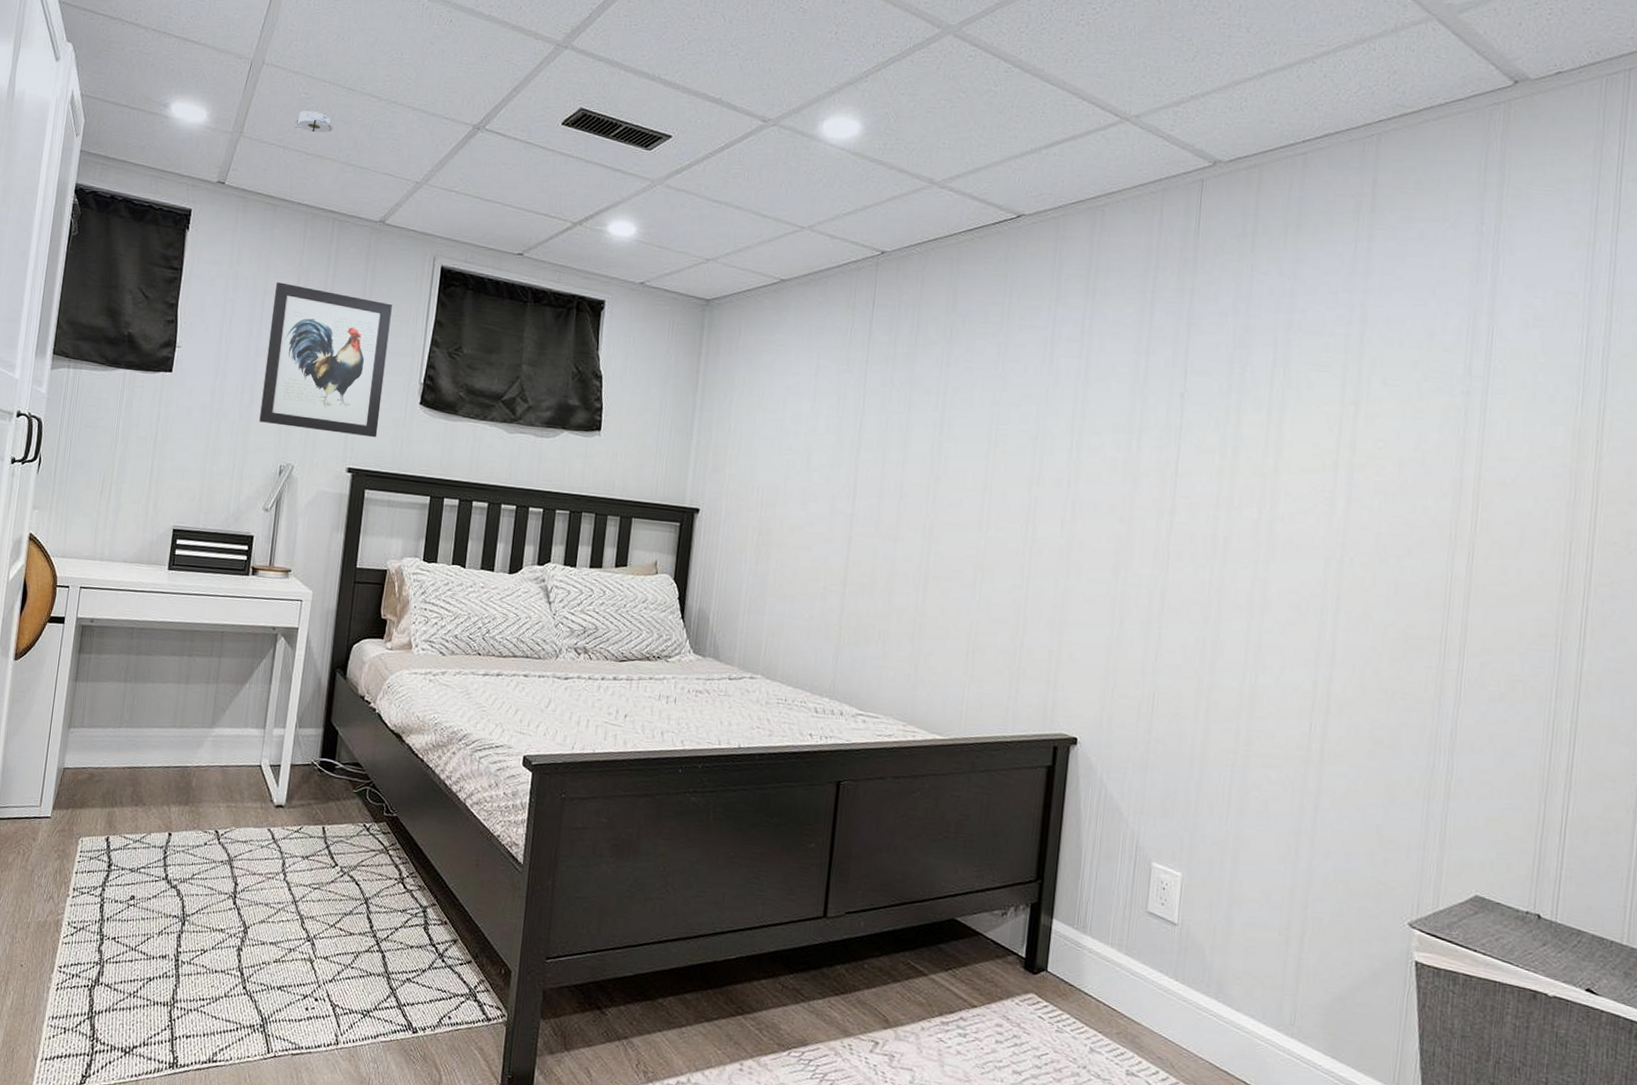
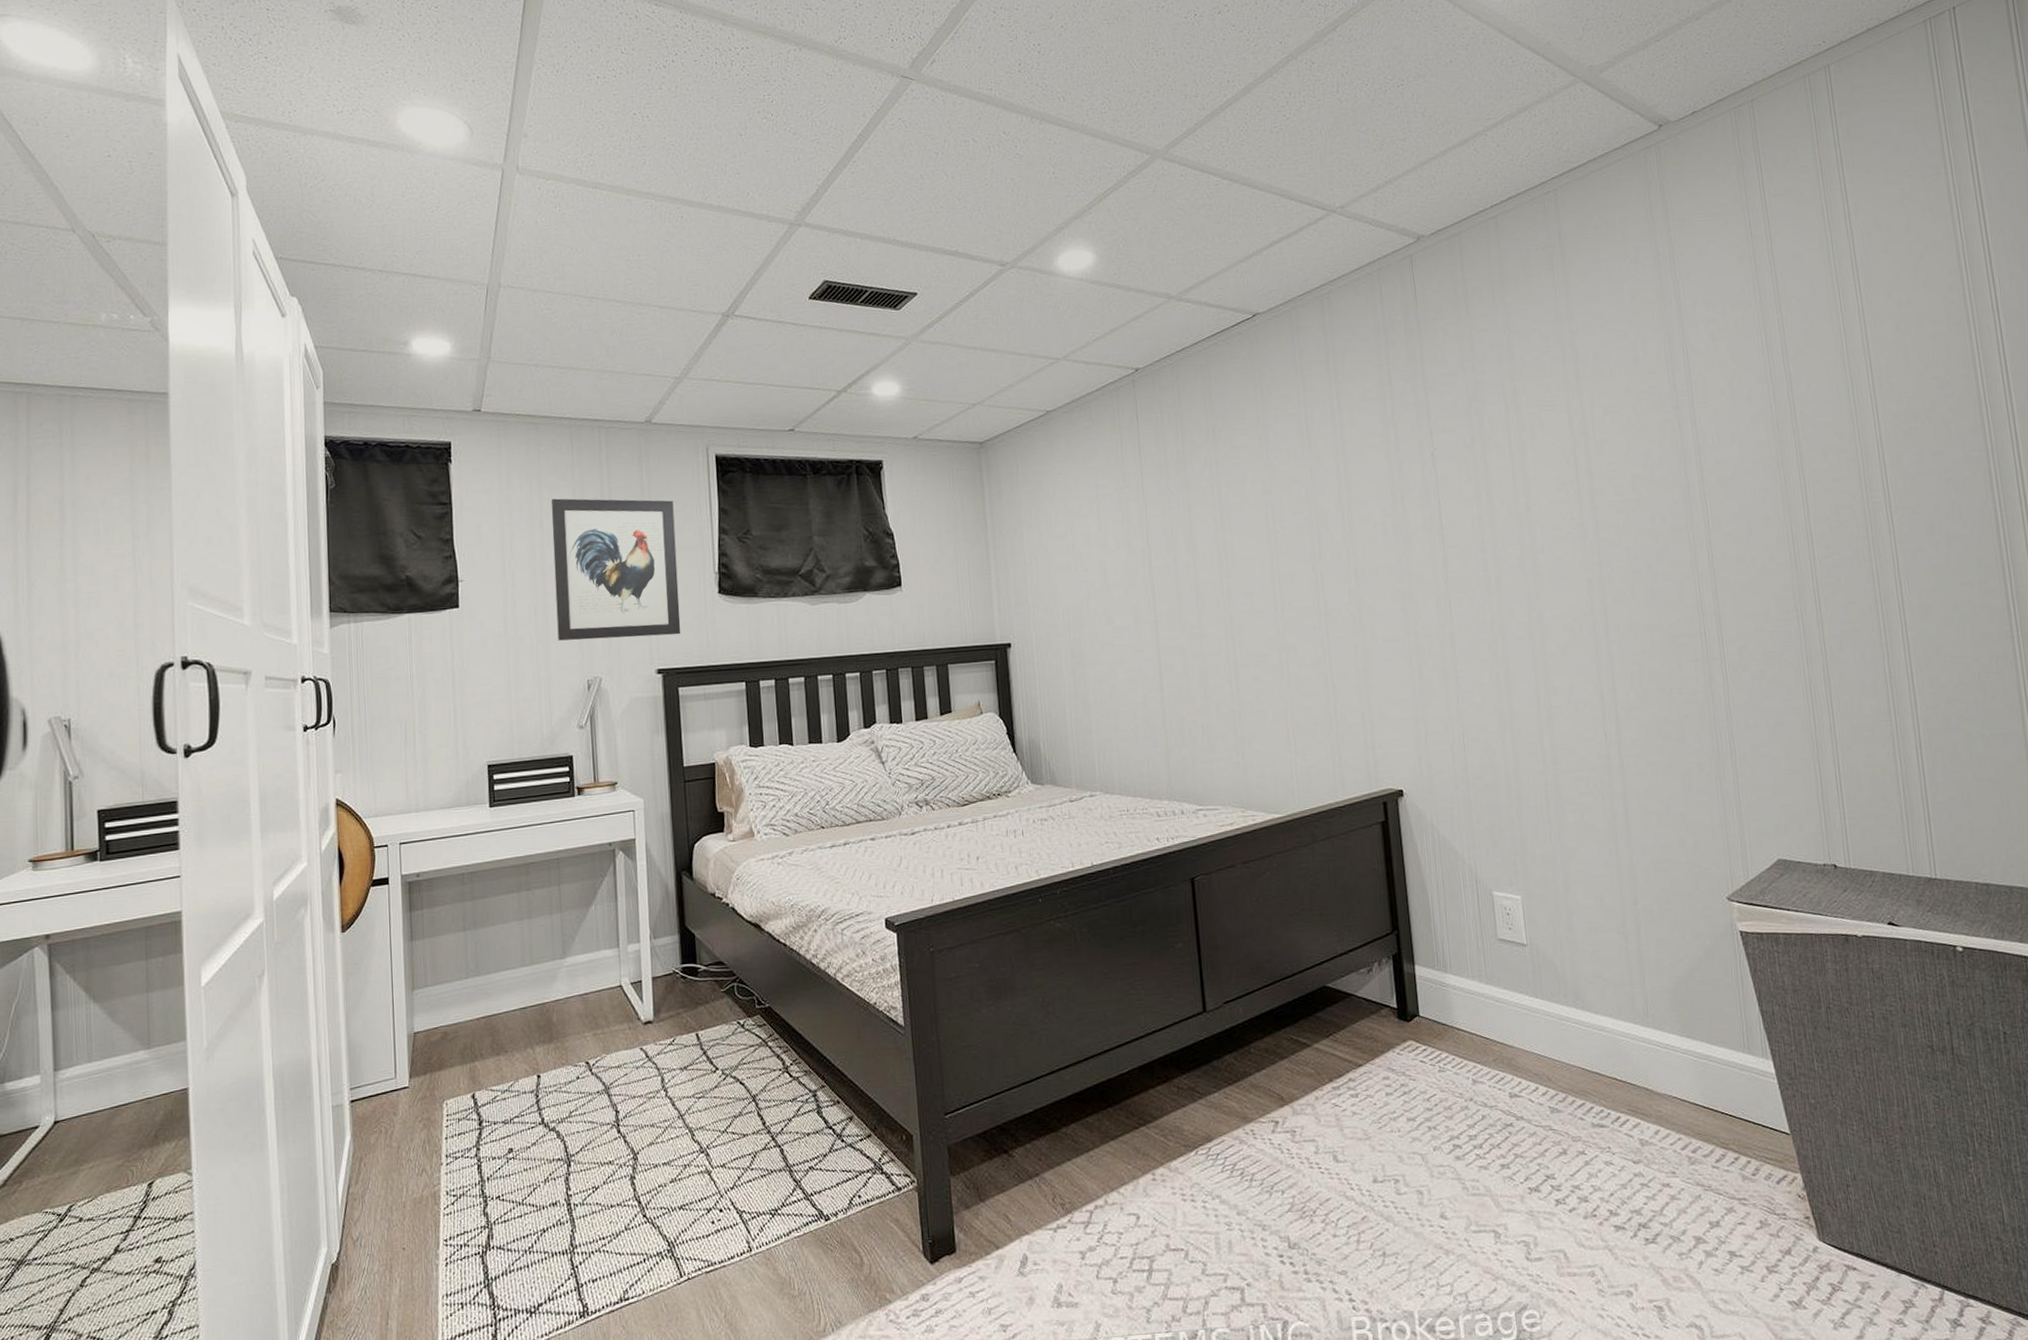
smoke detector: present [294,111,334,133] -> none [542,325,583,346]

